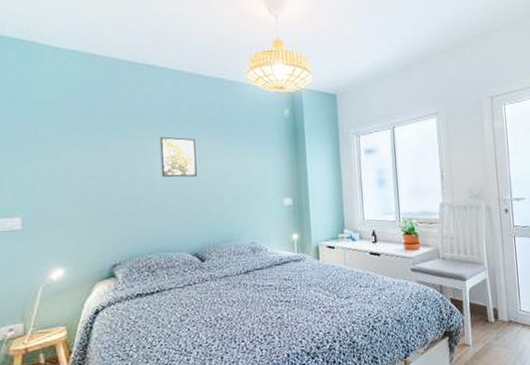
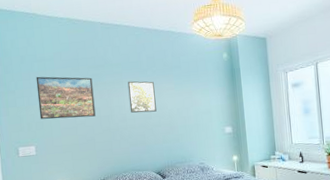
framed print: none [29,124,113,182] -> present [36,76,96,119]

